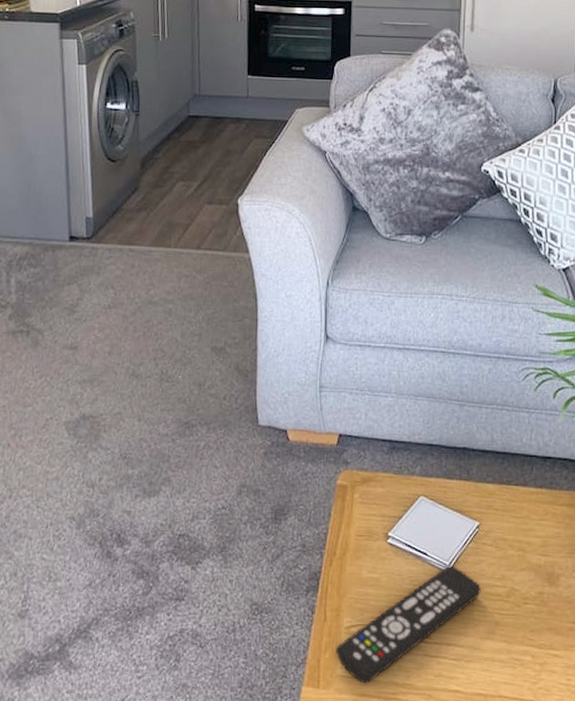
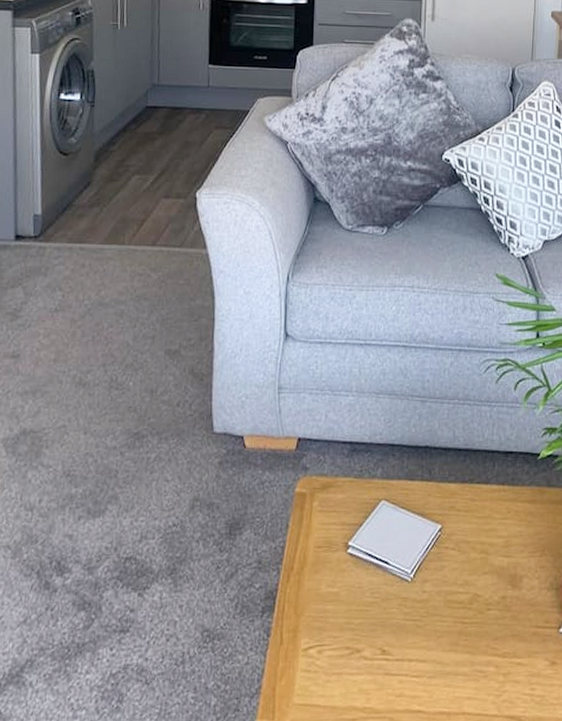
remote control: present [336,565,481,684] -> none [292,573,444,712]

